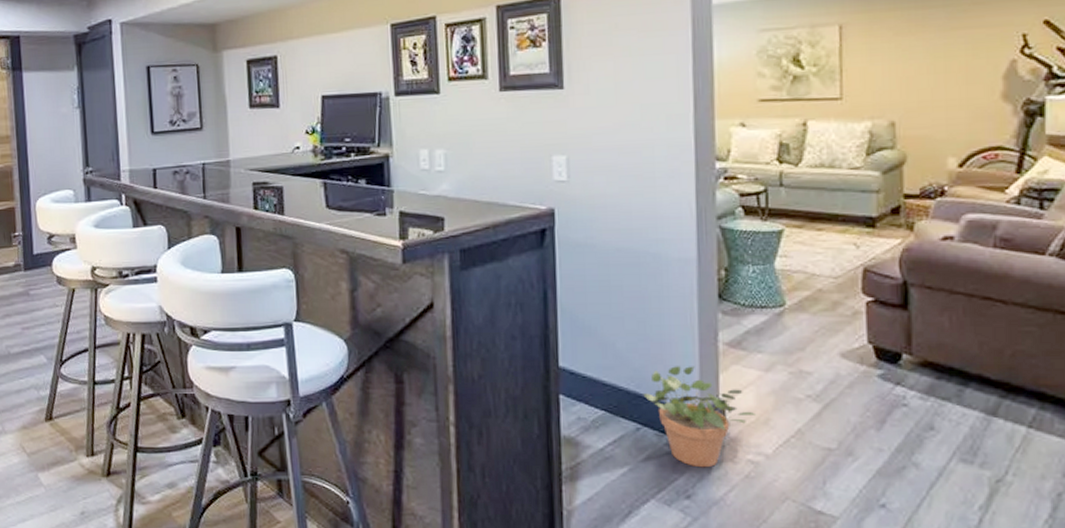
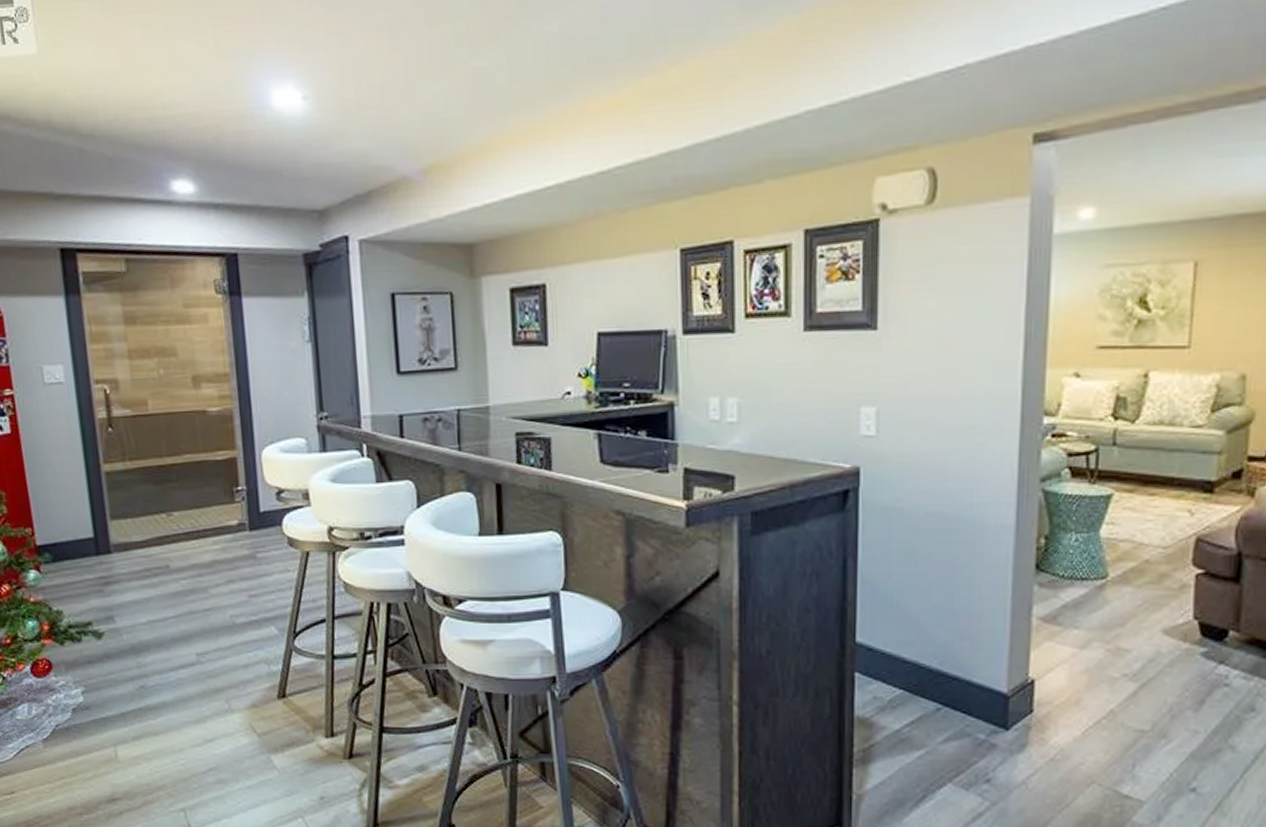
potted plant: present [643,366,757,468] -> none [946,642,1068,751]

